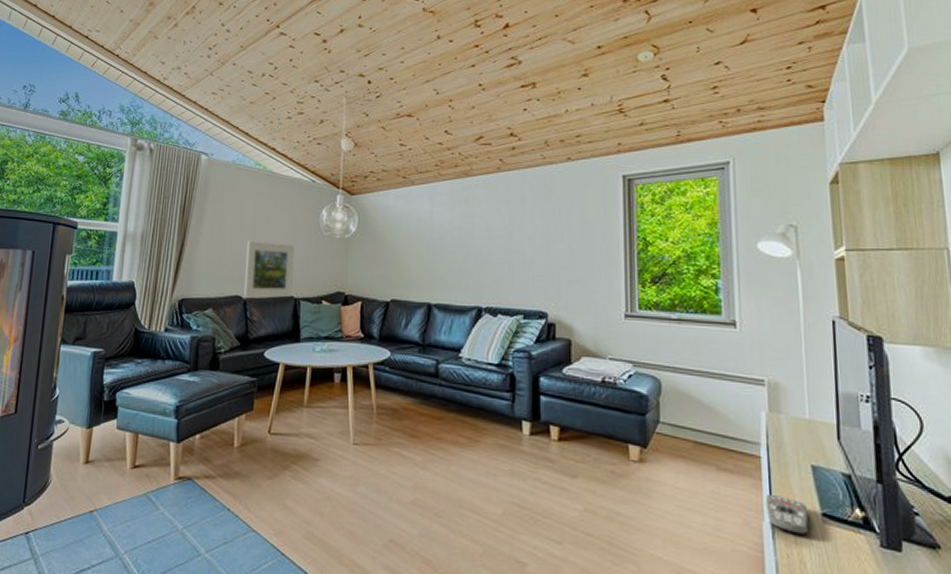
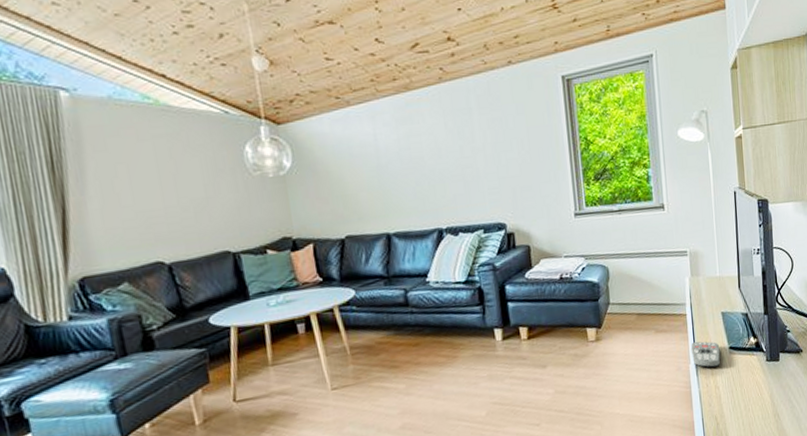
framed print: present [244,241,295,298] -> none [156,192,228,263]

